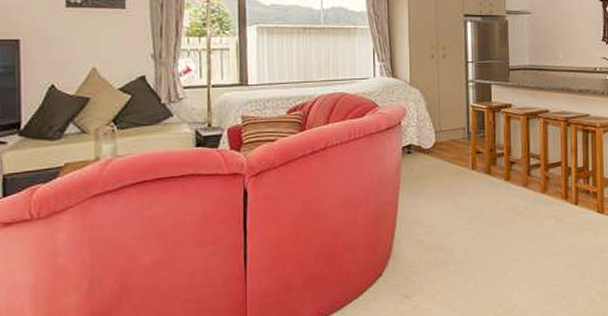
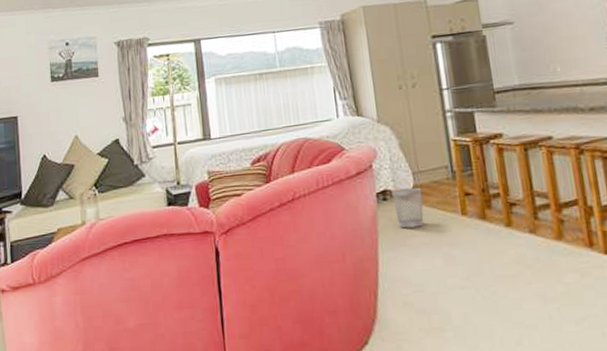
wastebasket: none [416,144,441,179] -> present [392,187,424,229]

